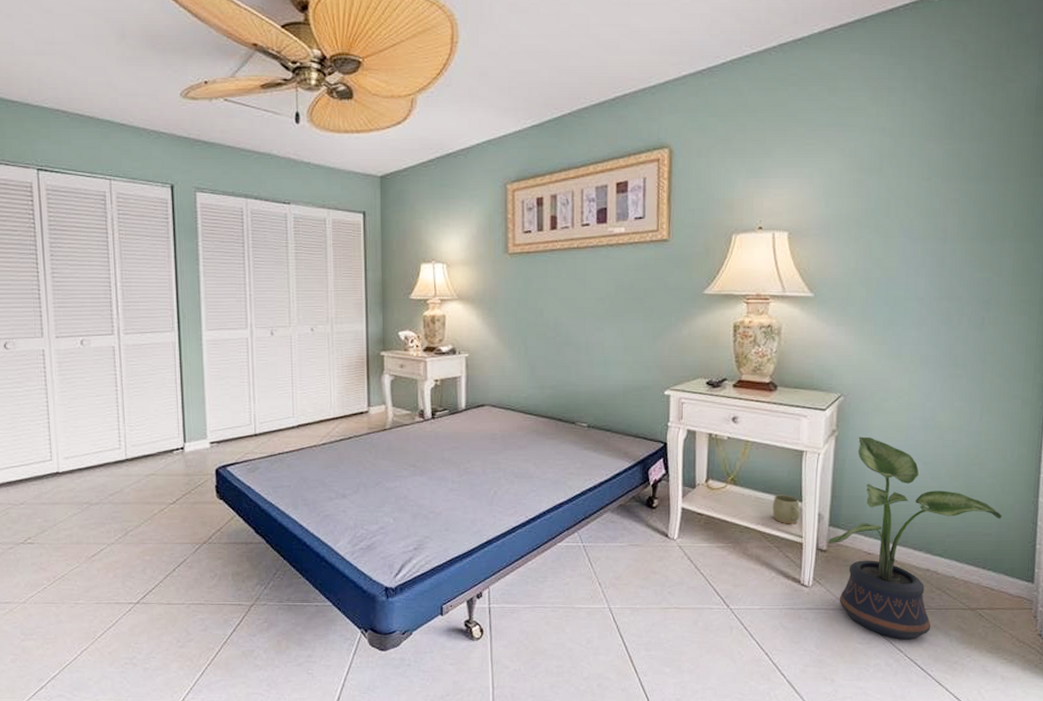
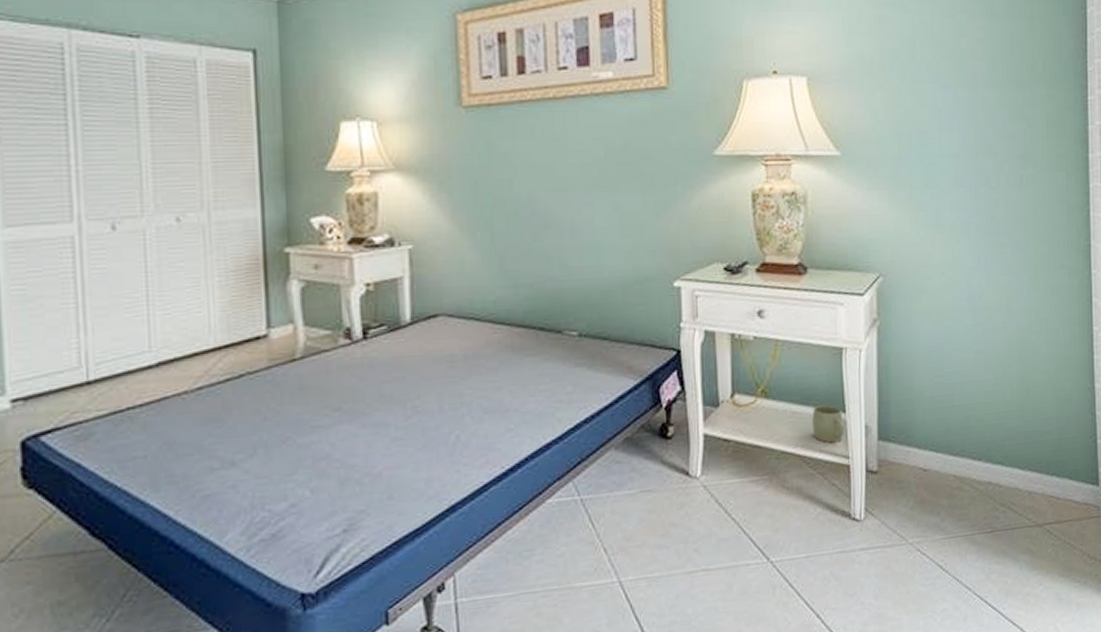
potted plant: present [828,436,1002,640] -> none [878,324,1060,574]

